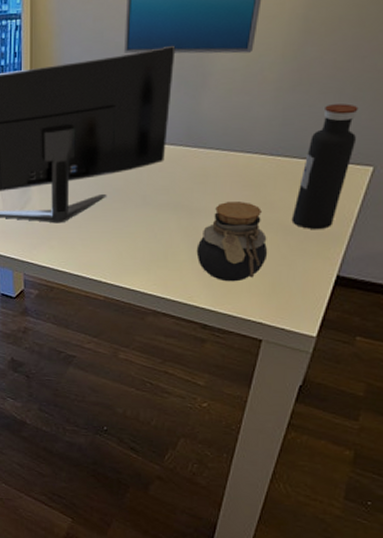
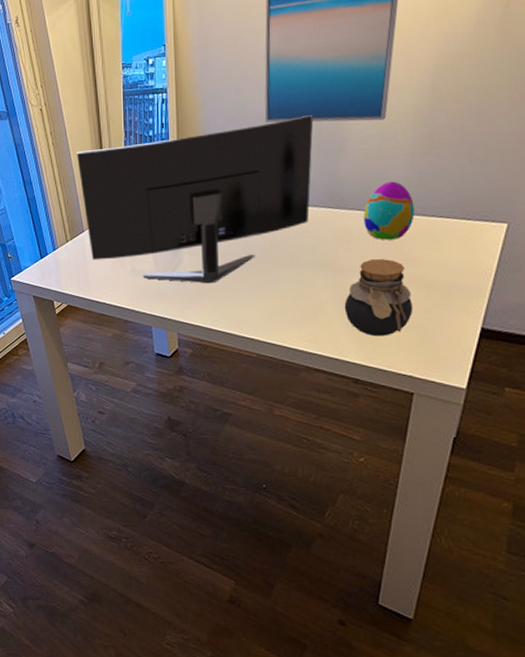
decorative egg: none [221,119,276,182] -> present [363,181,415,240]
water bottle: present [291,103,358,230] -> none [433,165,489,285]

